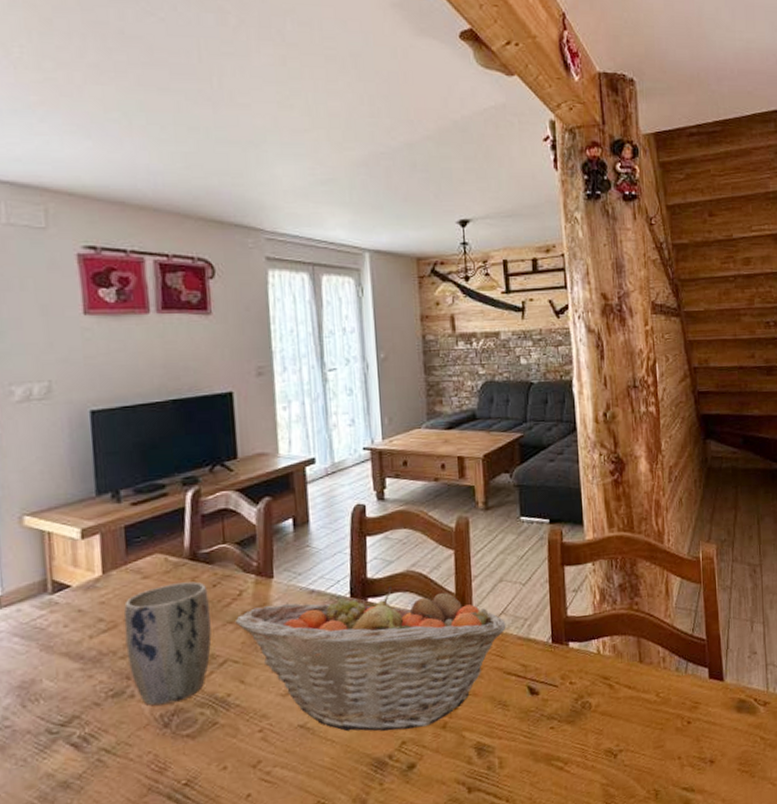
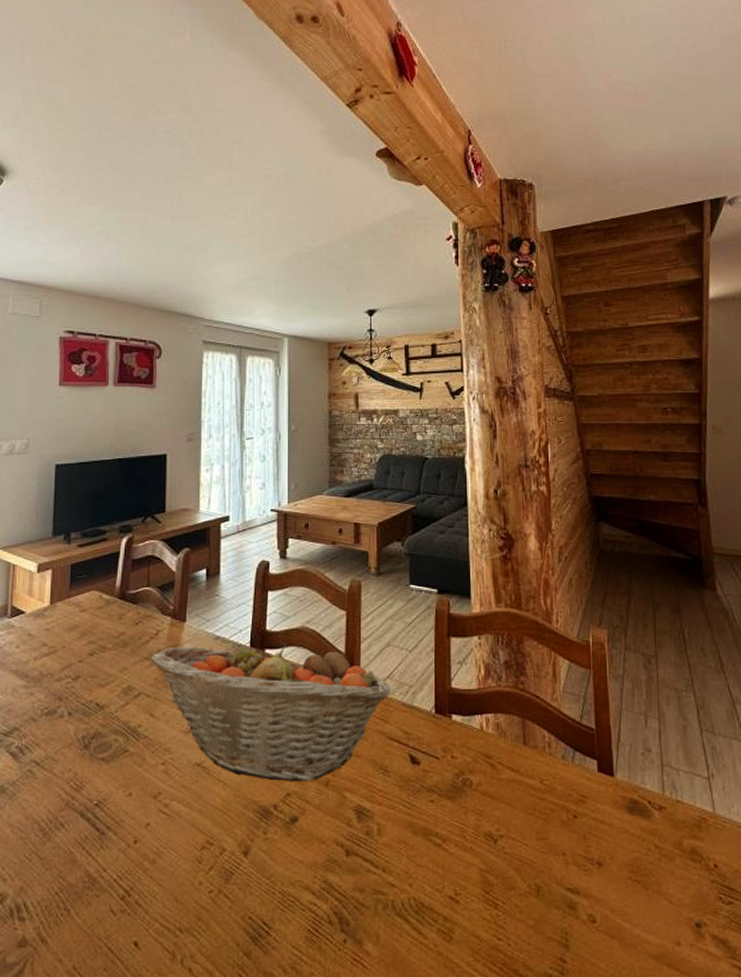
plant pot: present [123,581,212,707] -> none [61,618,131,729]

